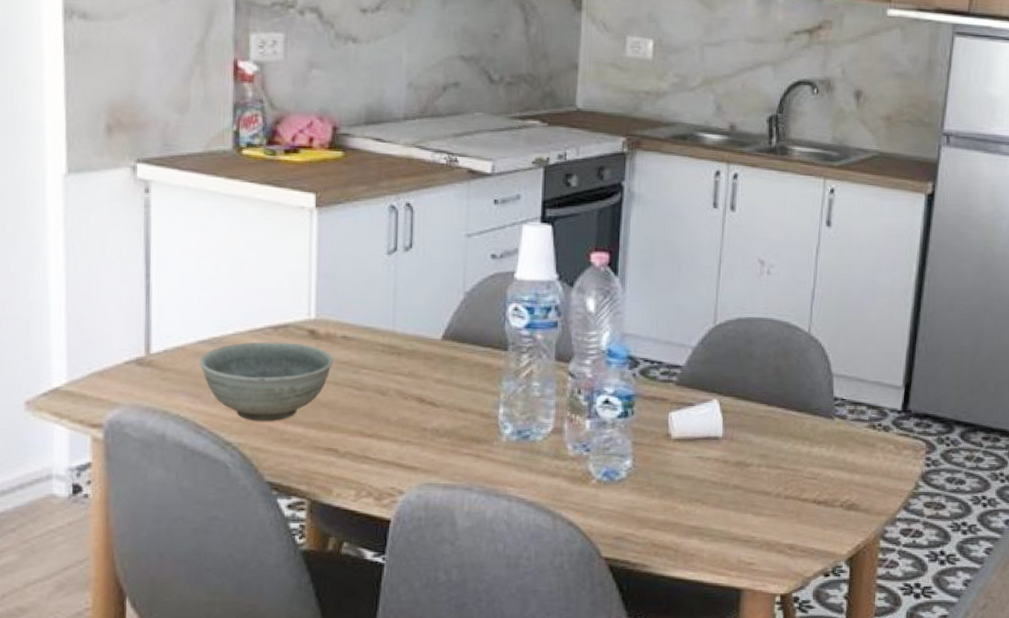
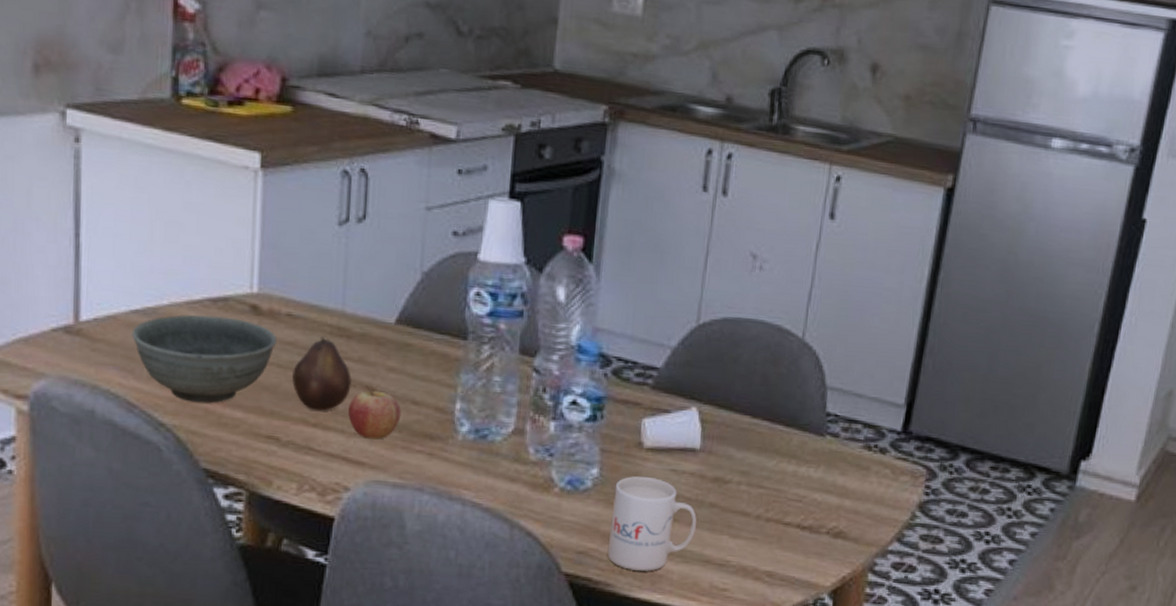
fruit: none [347,355,404,422] -> present [291,336,352,411]
fruit: none [401,396,450,446] -> present [348,384,401,440]
mug: none [643,464,723,551] -> present [607,475,697,571]

